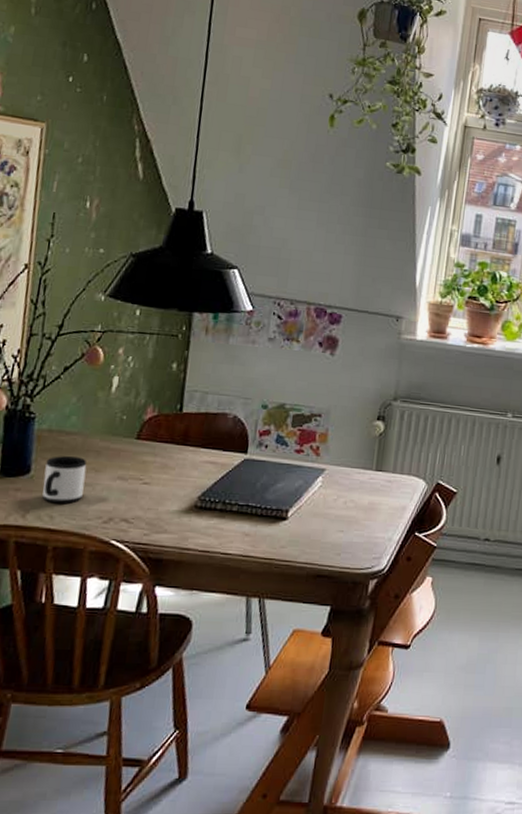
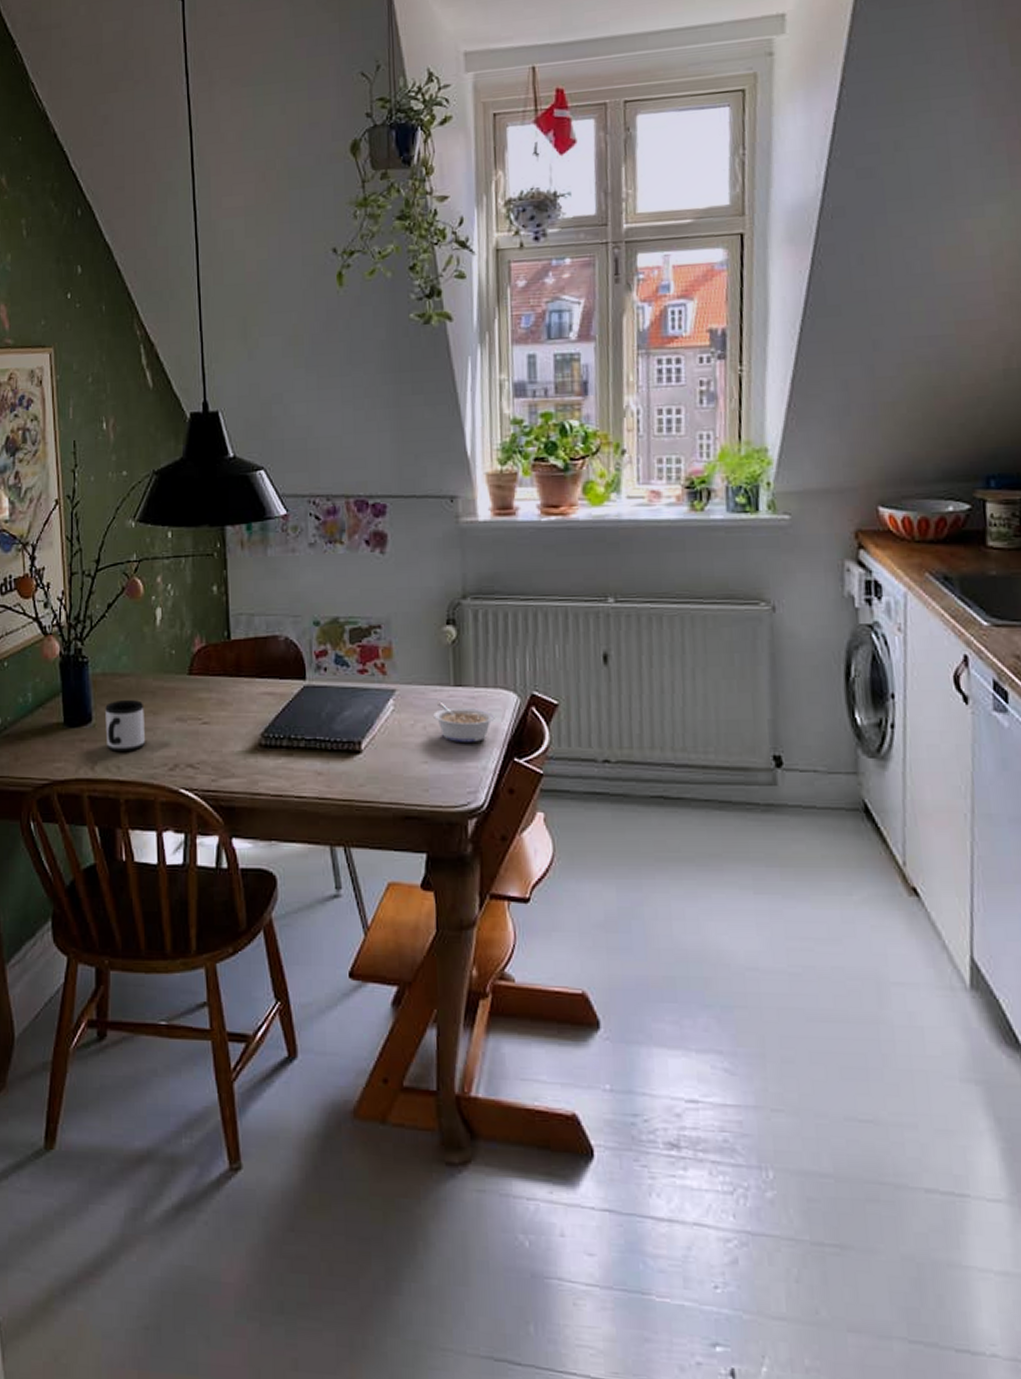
legume: none [354,482,405,517] -> present [433,701,495,742]

